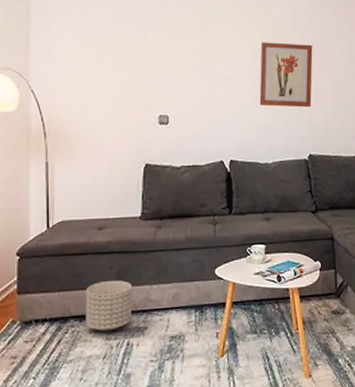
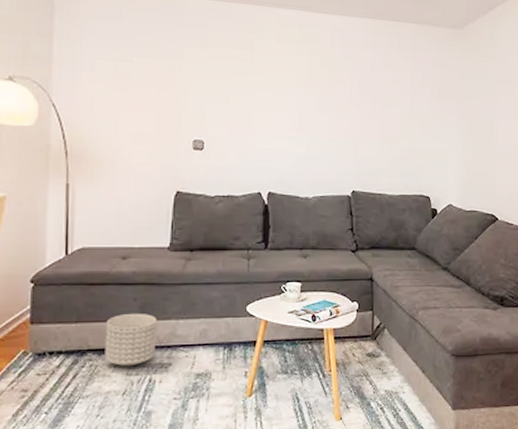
wall art: present [259,42,313,108] -> none [302,68,362,141]

